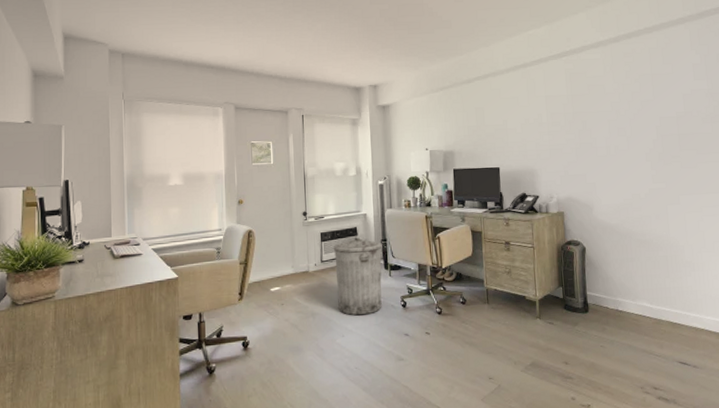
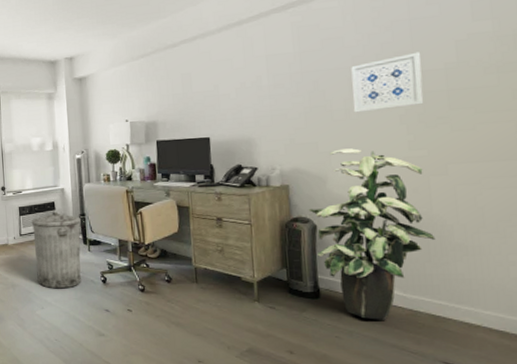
indoor plant: none [579,180,672,329] -> present [308,148,436,320]
wall art: none [610,102,663,150] -> present [351,52,424,113]

